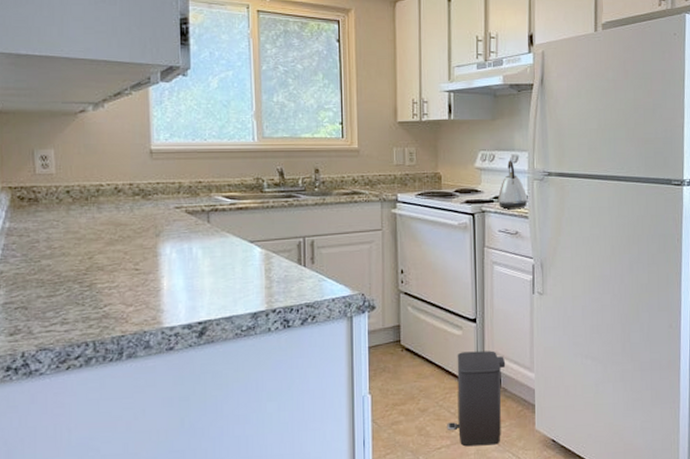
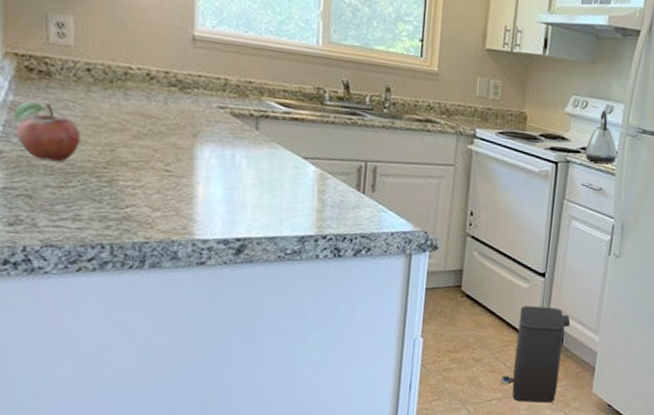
fruit: none [11,225,65,275] -> present [14,101,81,162]

